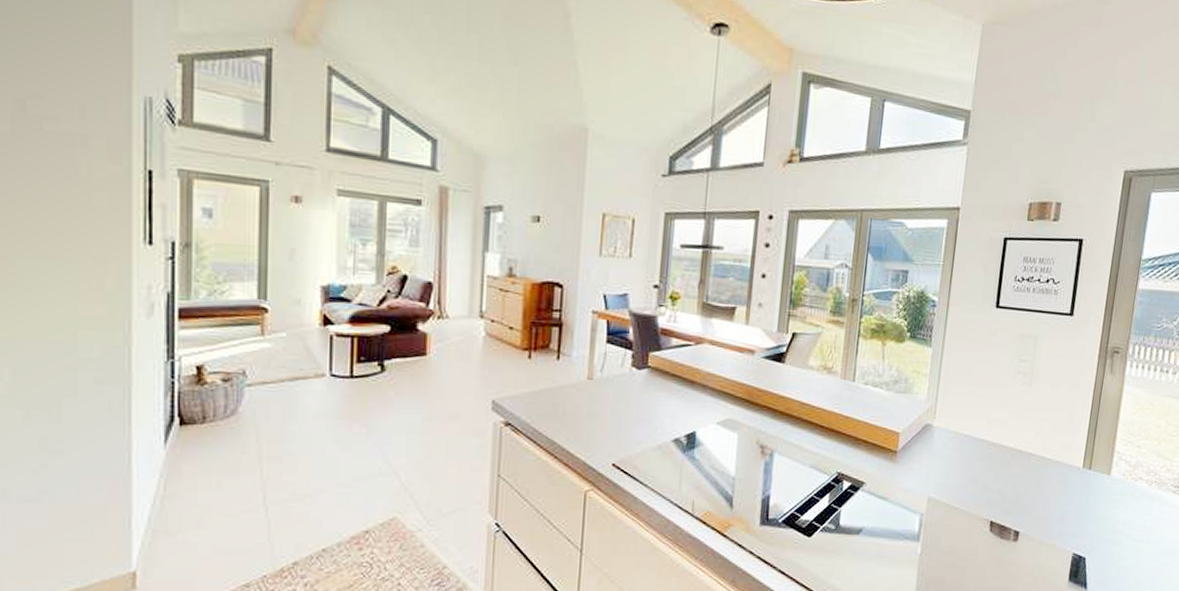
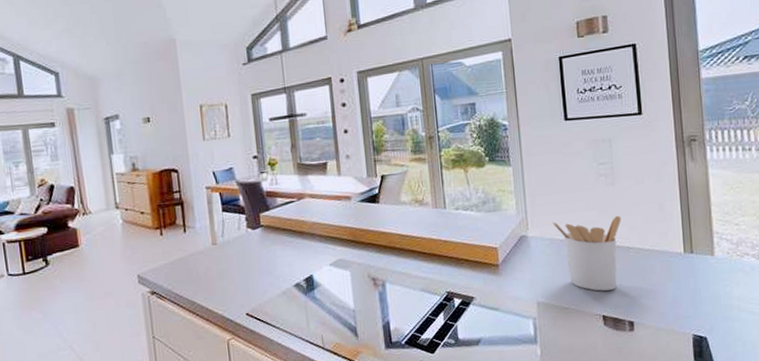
utensil holder: none [960,414,1030,495] -> present [552,215,621,291]

